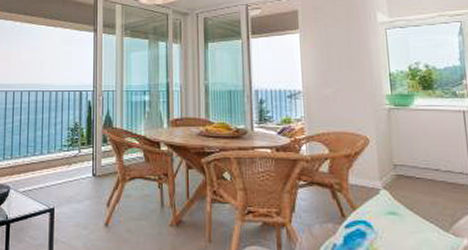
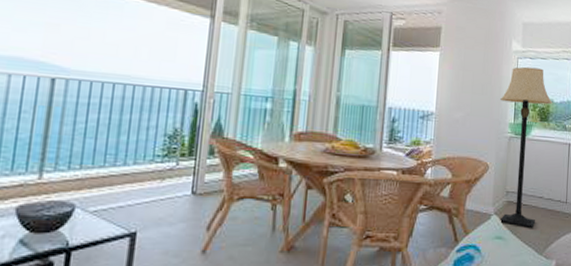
lamp: none [372,36,436,204] -> present [500,66,553,229]

